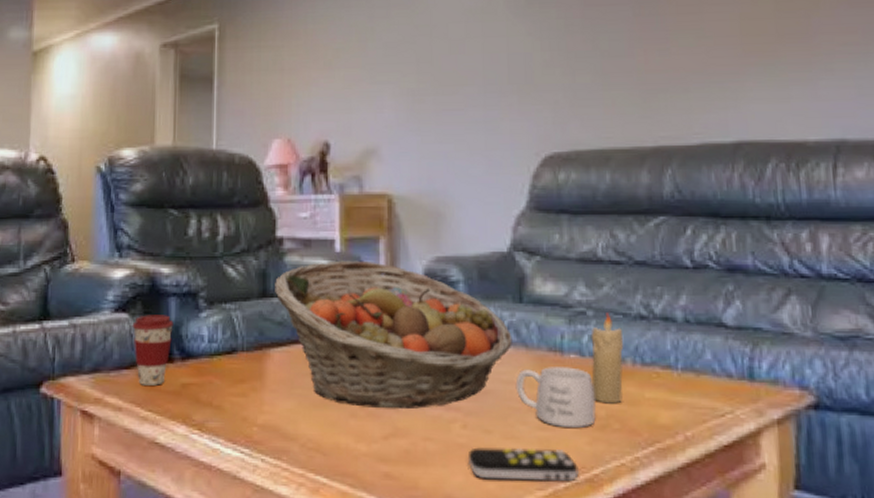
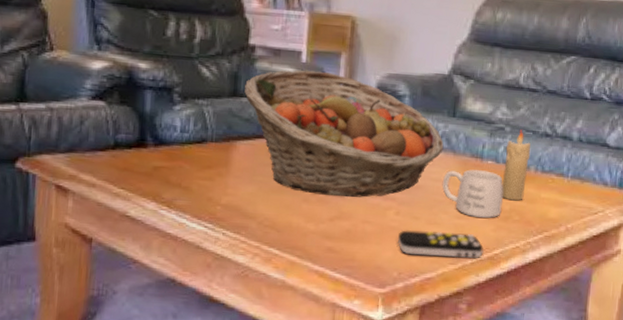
coffee cup: present [132,315,174,386] -> none [108,104,149,167]

